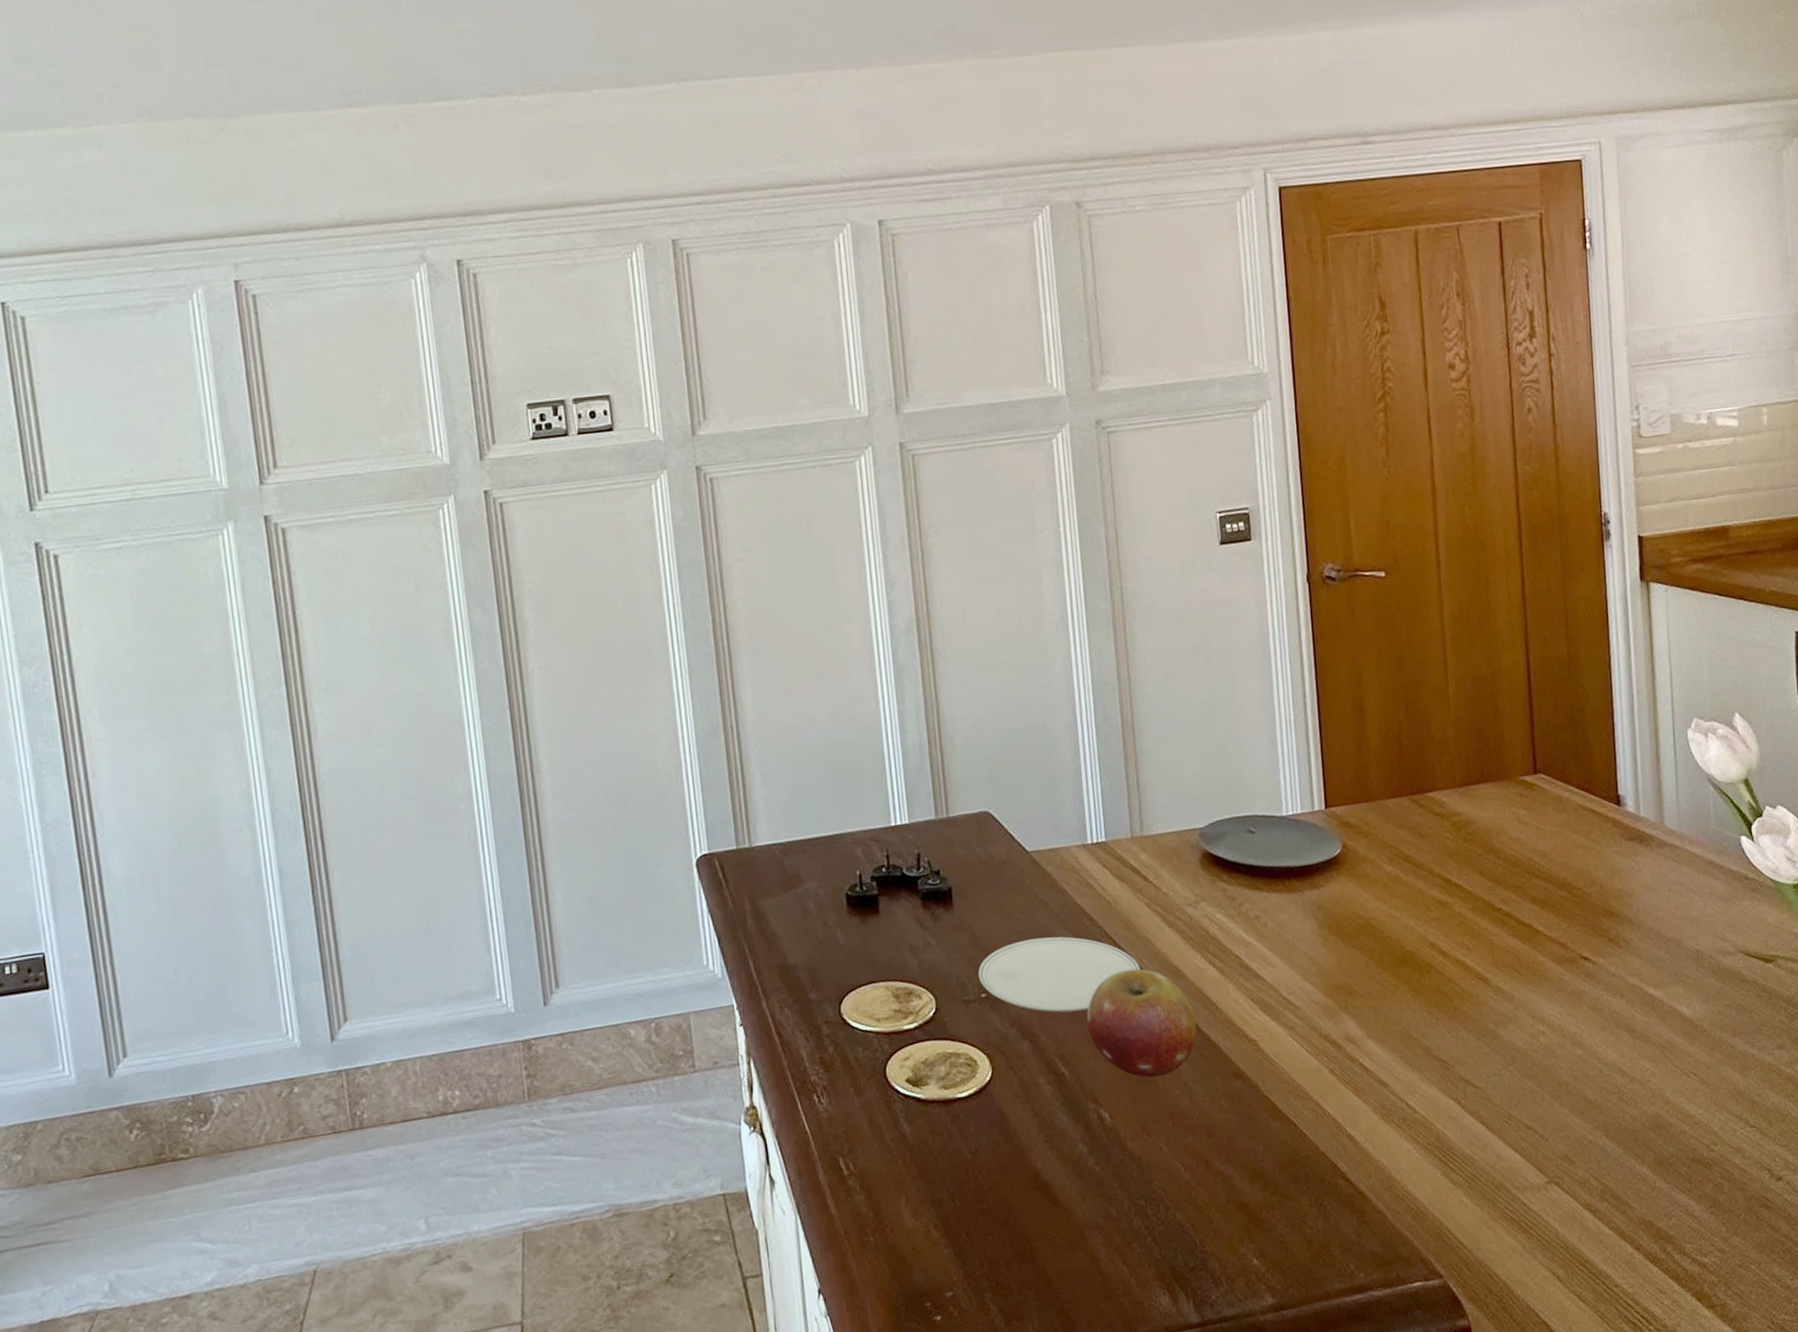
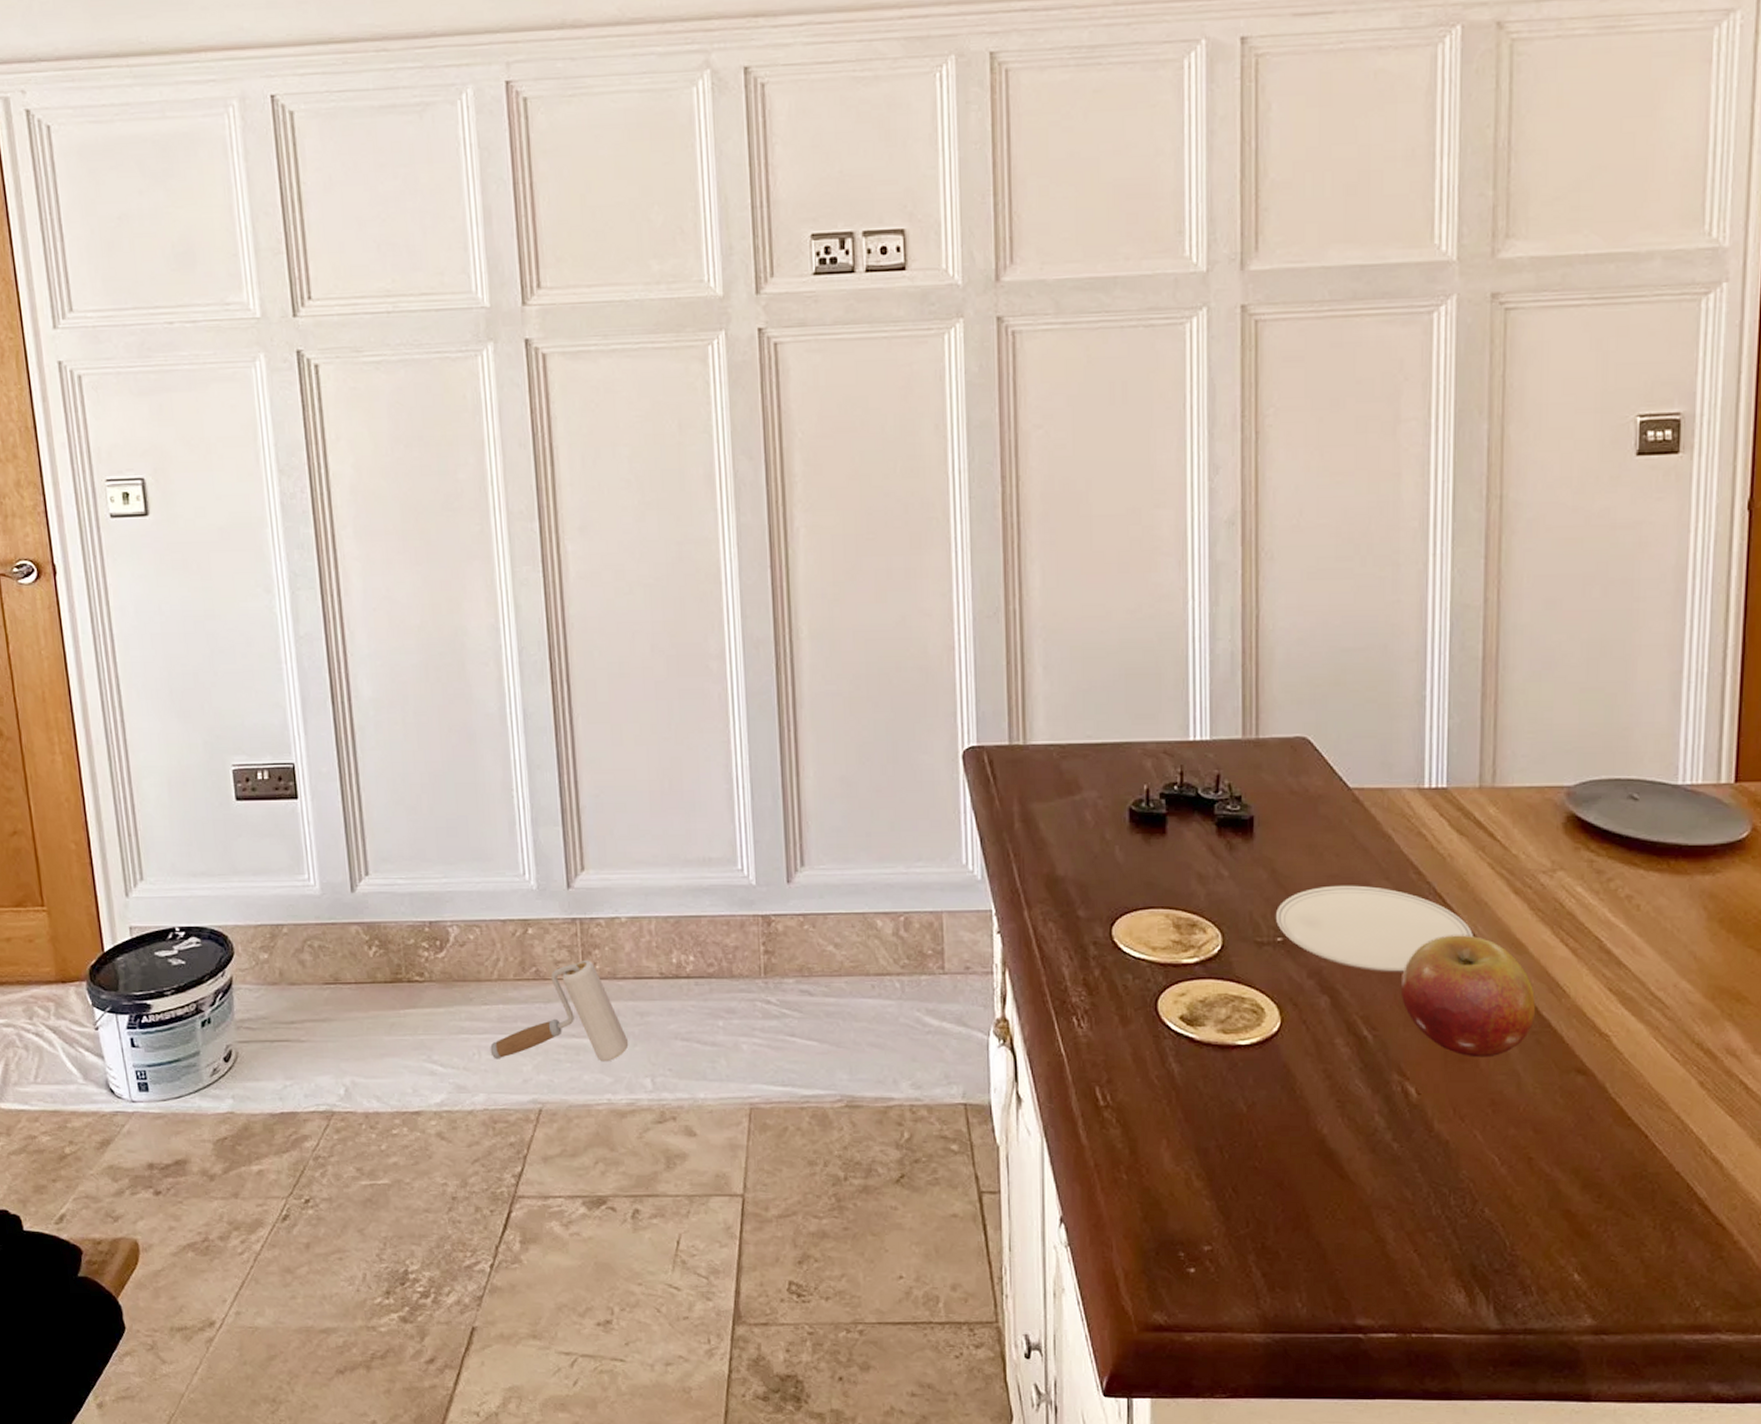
paint roller: none [260,1110,401,1227] -> present [490,961,629,1062]

